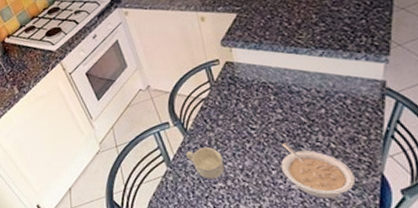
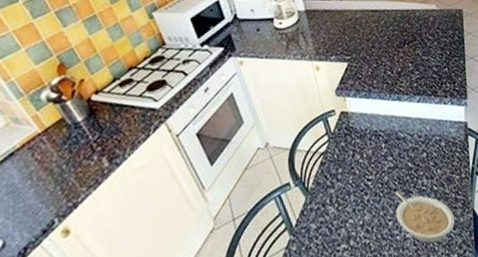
cup: present [186,147,224,179] -> none [309,205,347,242]

